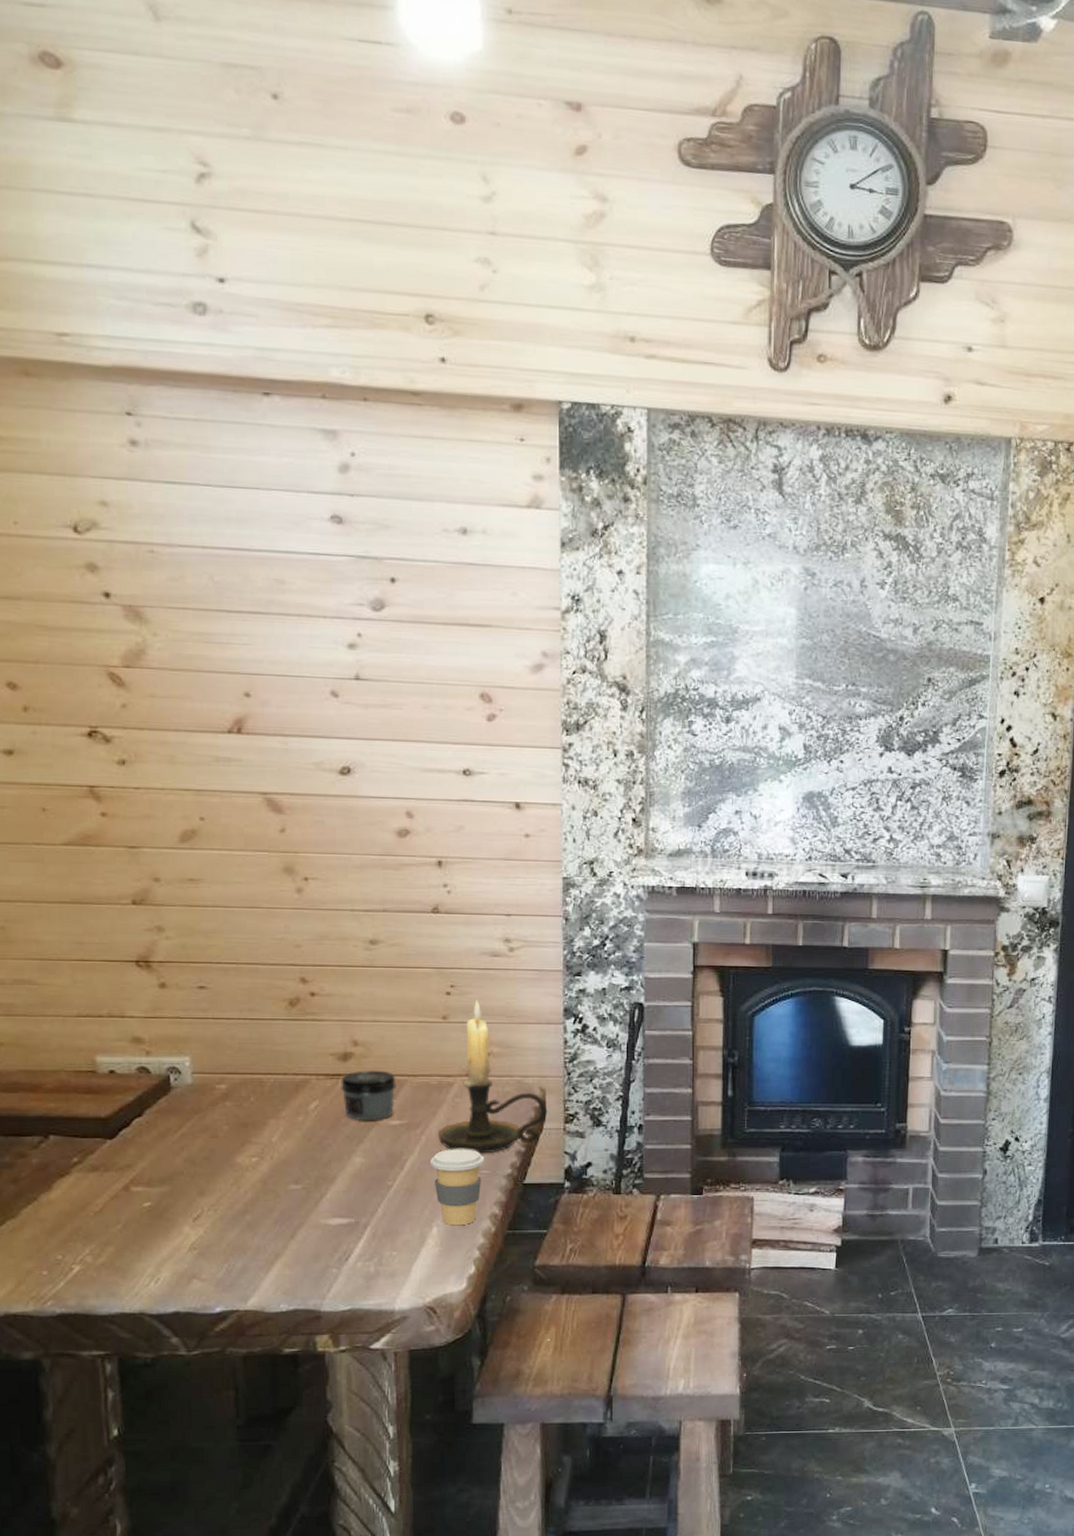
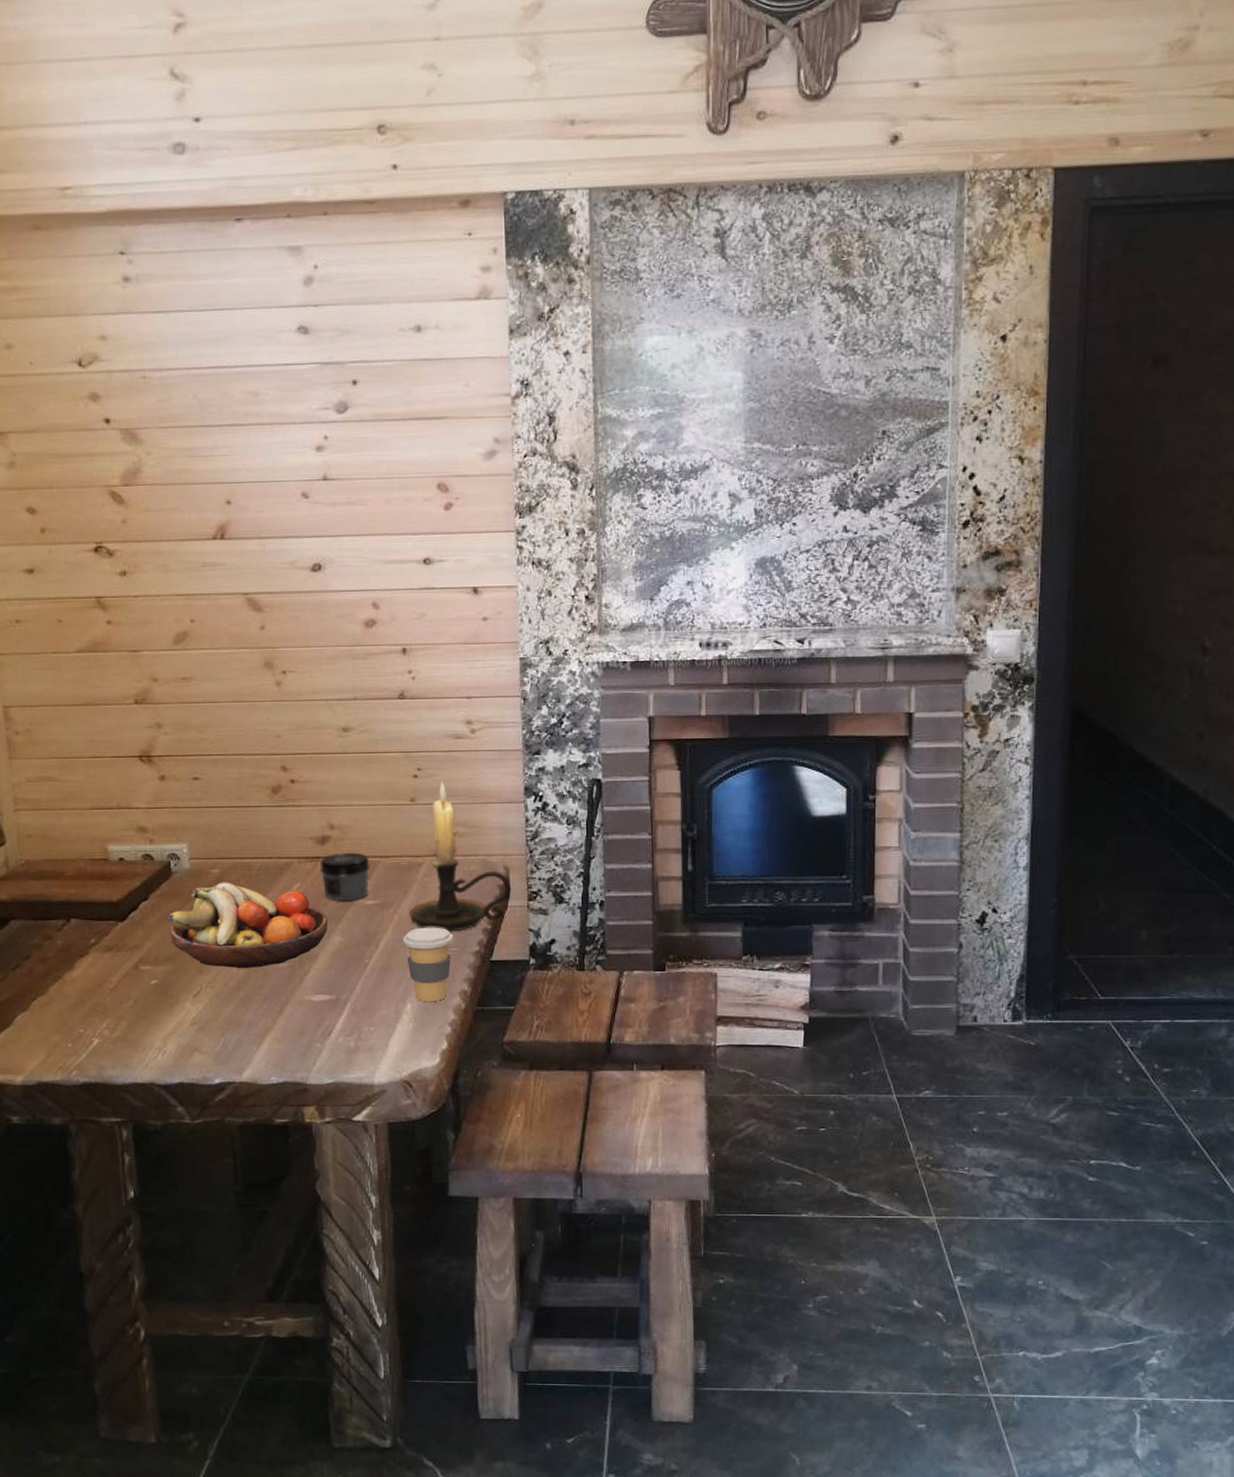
fruit bowl: none [164,1098,349,1191] -> present [167,882,328,969]

